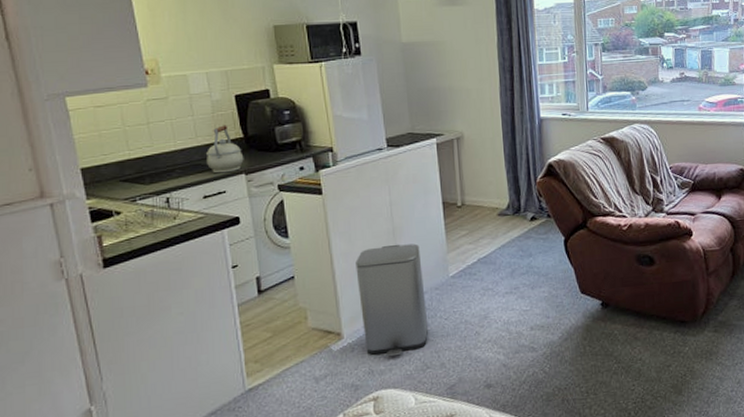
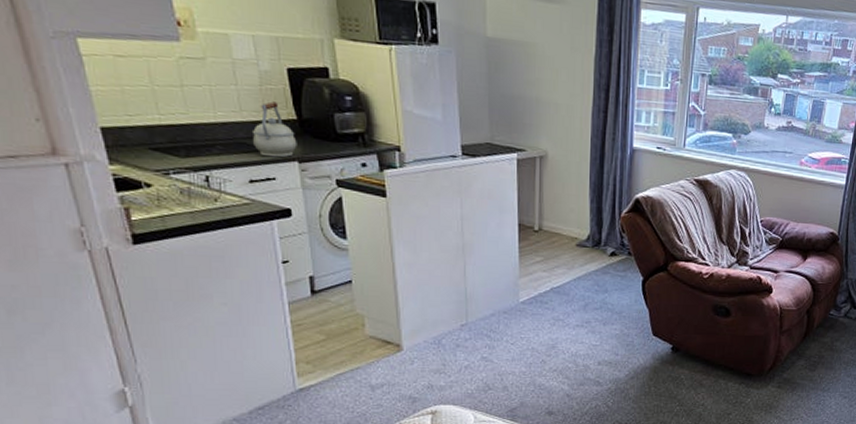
pedal bin: present [355,243,429,357] -> none [420,261,494,374]

